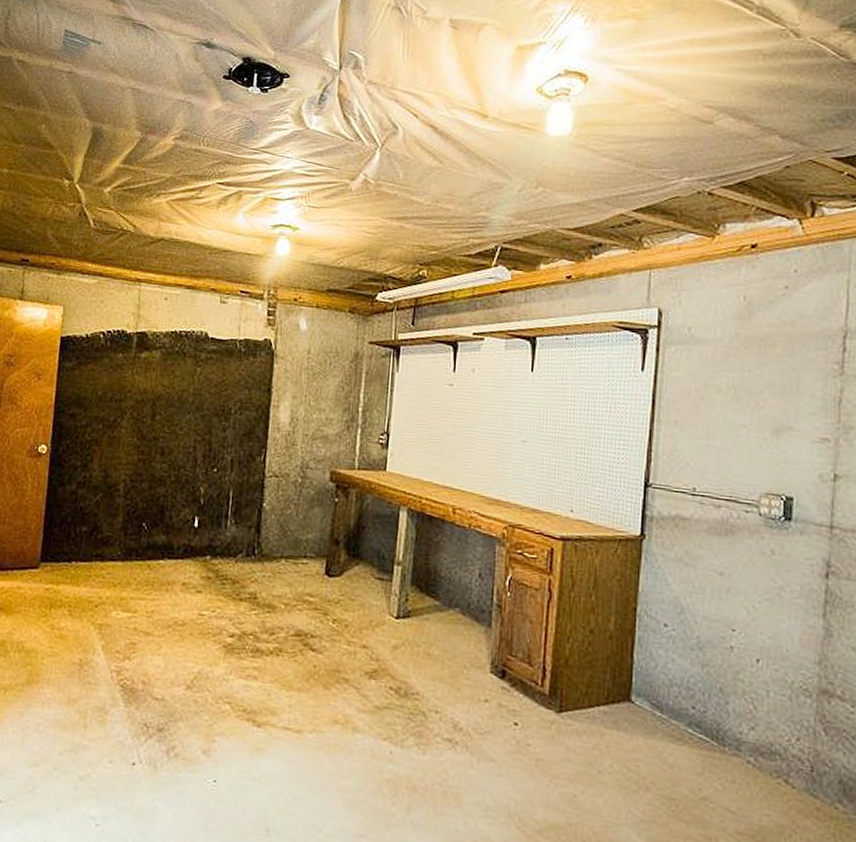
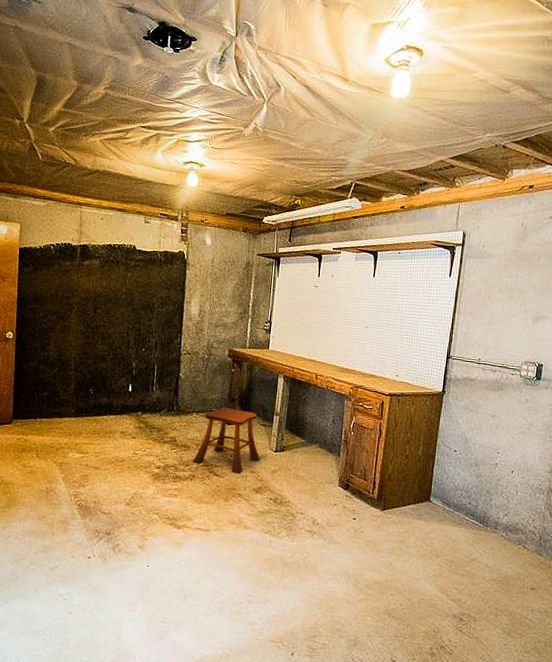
stool: none [280,551,375,649] -> present [193,407,260,474]

